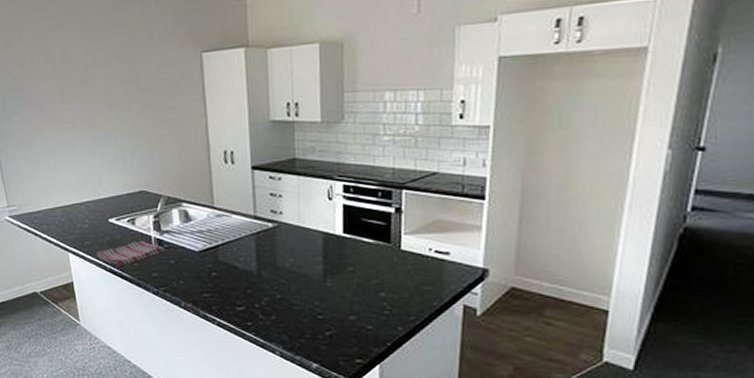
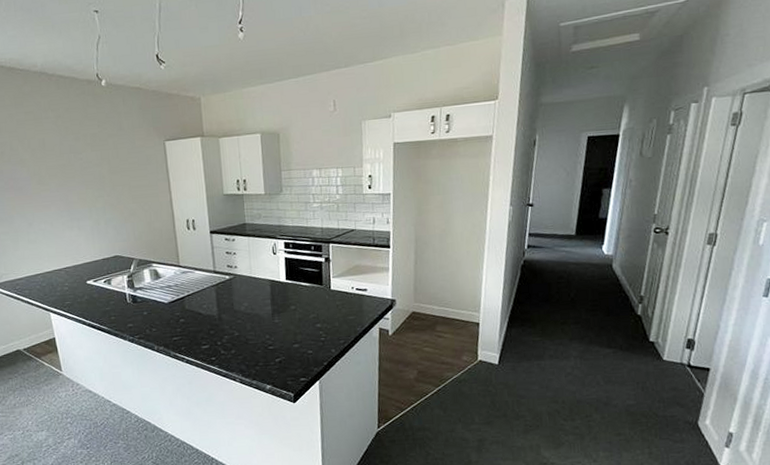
dish towel: present [96,241,165,266] -> none [76,298,138,321]

